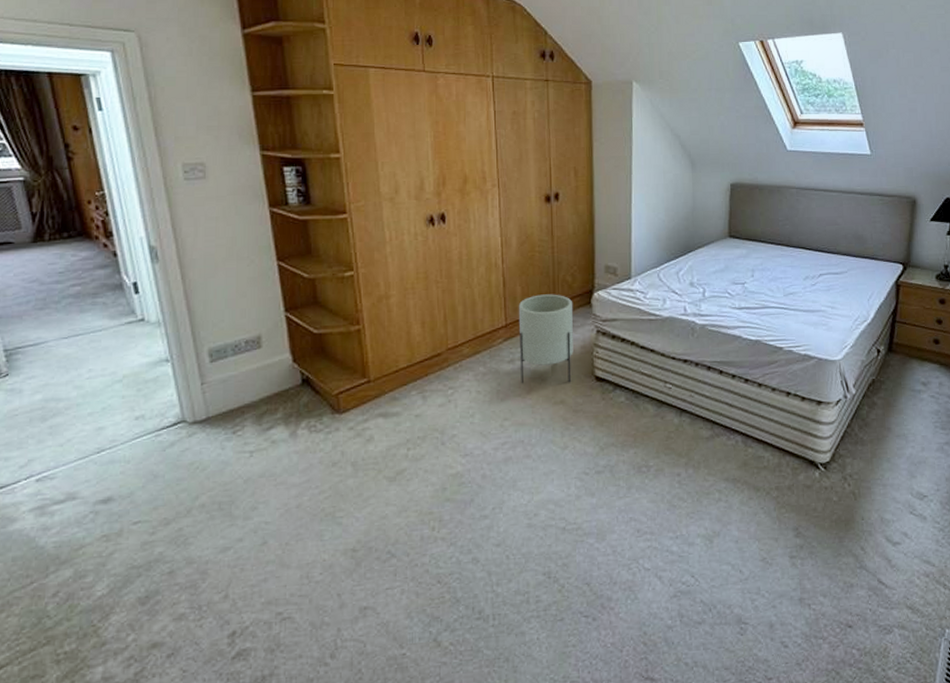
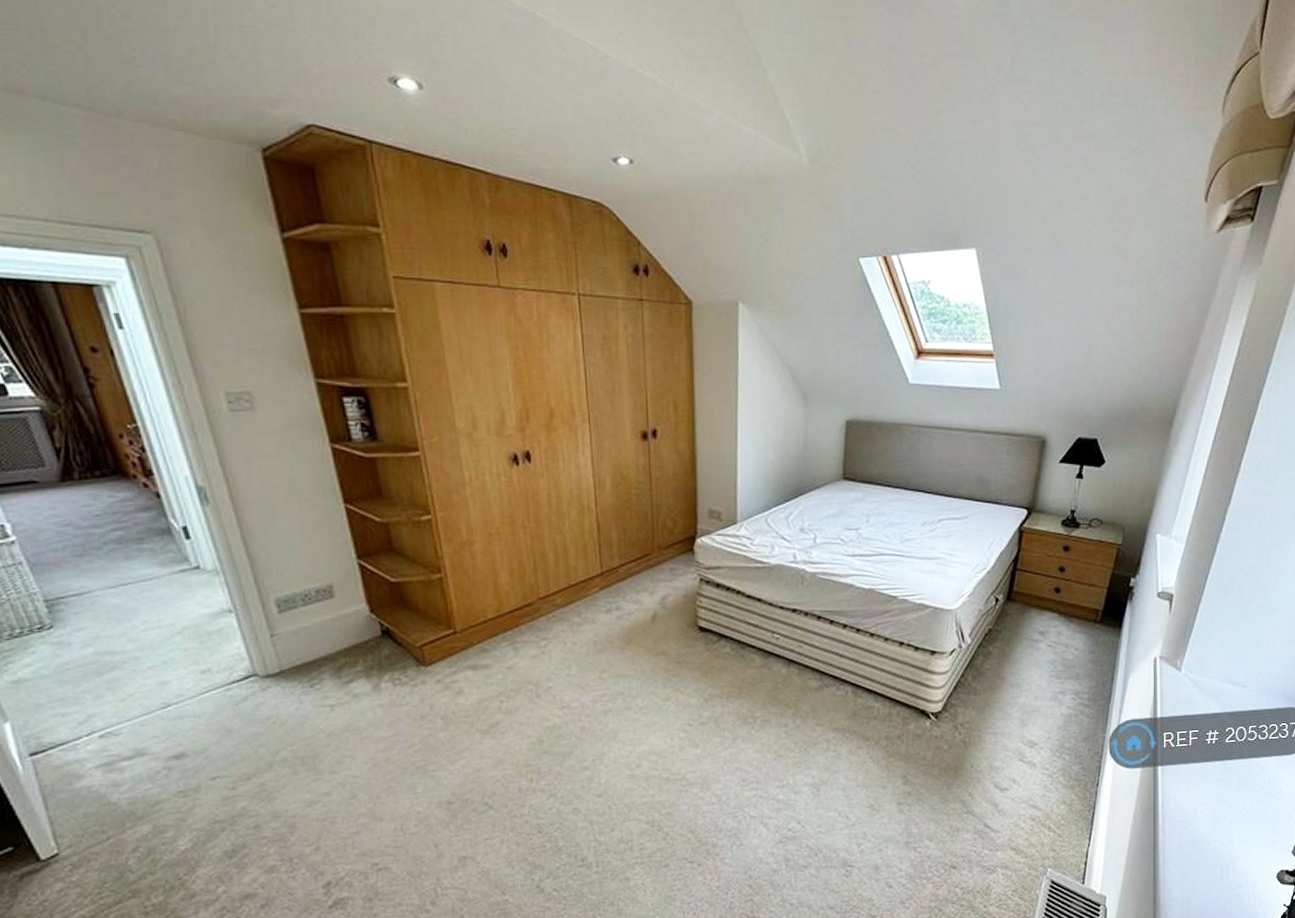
planter: present [518,294,573,384] -> none [614,540,675,635]

